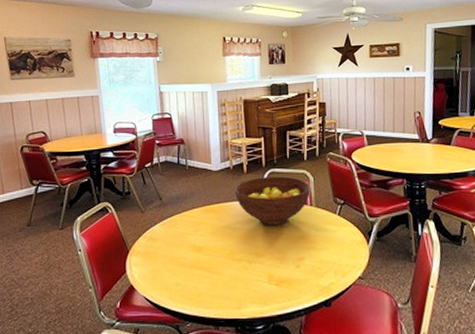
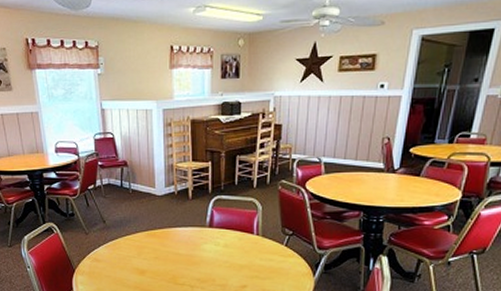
fruit bowl: present [235,176,311,225] -> none [179,204,259,253]

